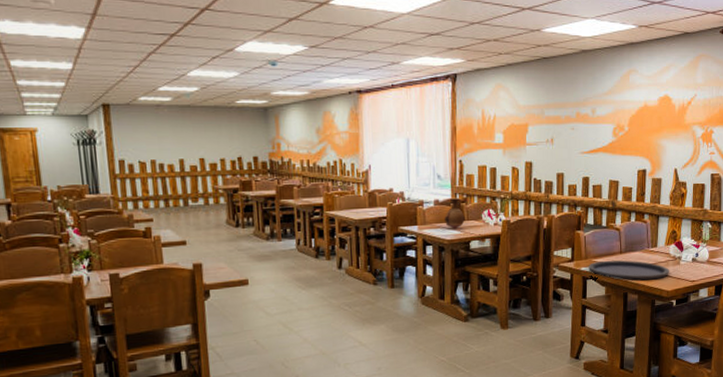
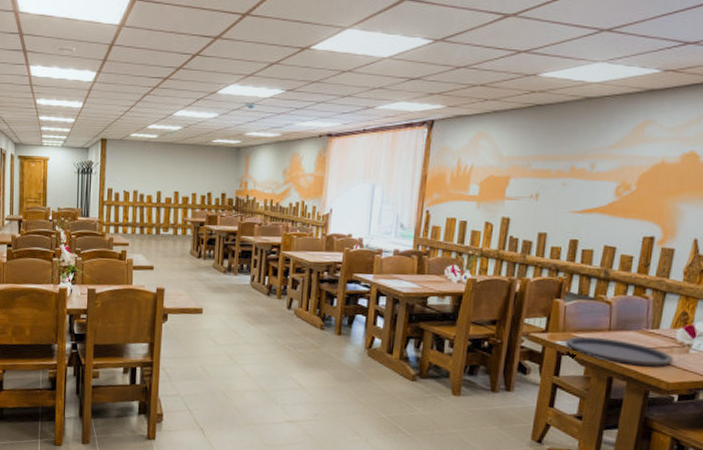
vase: present [444,198,465,229] -> none [402,250,425,282]

